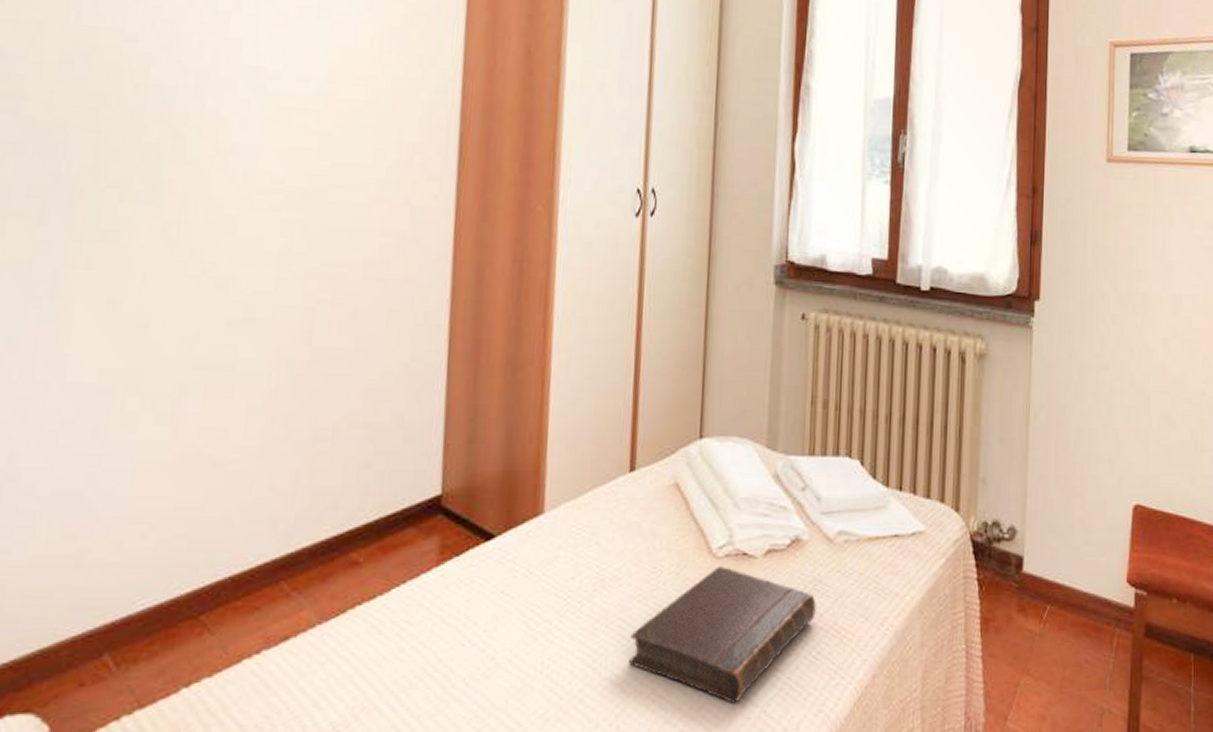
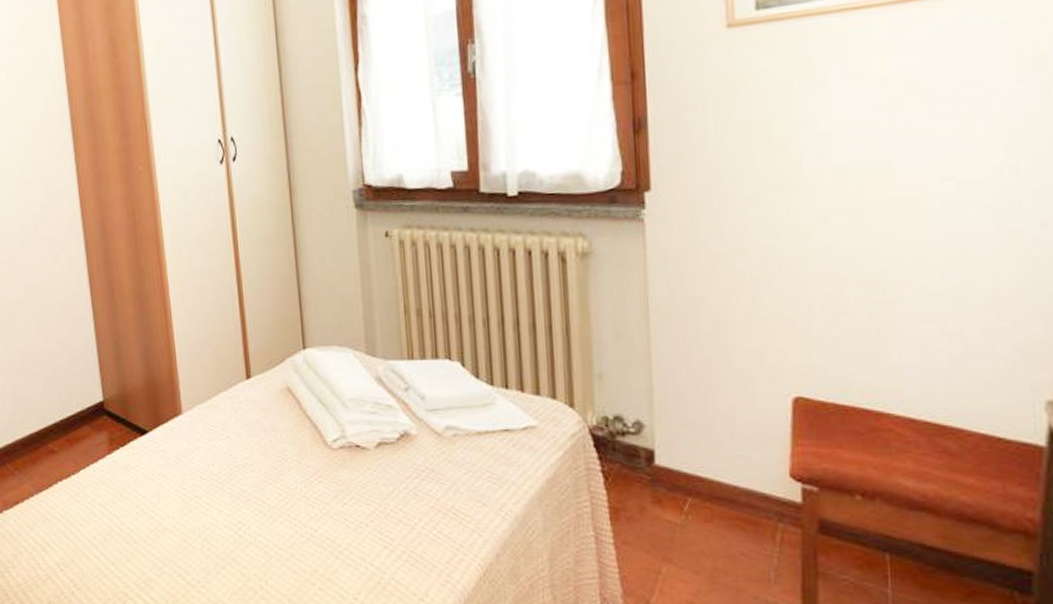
book: present [629,567,816,704] -> none [266,457,432,570]

